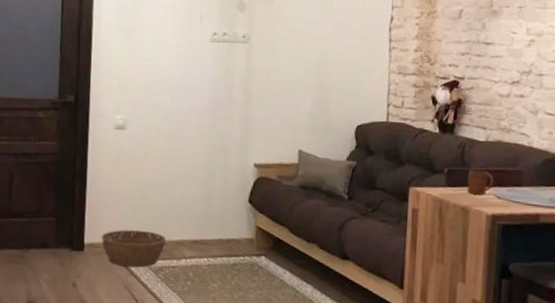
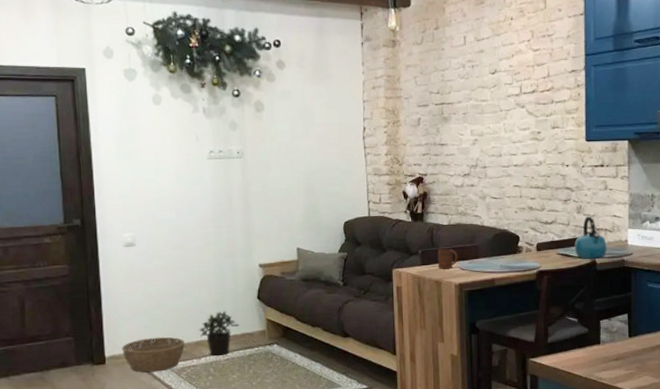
potted plant: none [182,210,226,260] -> present [199,310,239,357]

